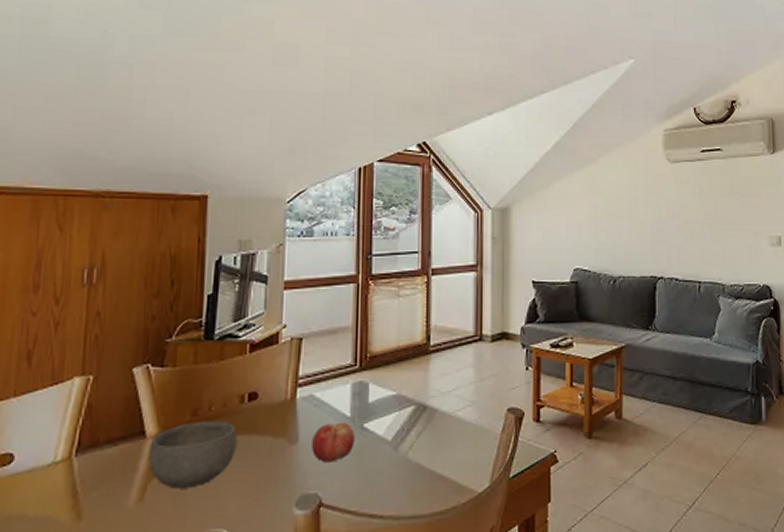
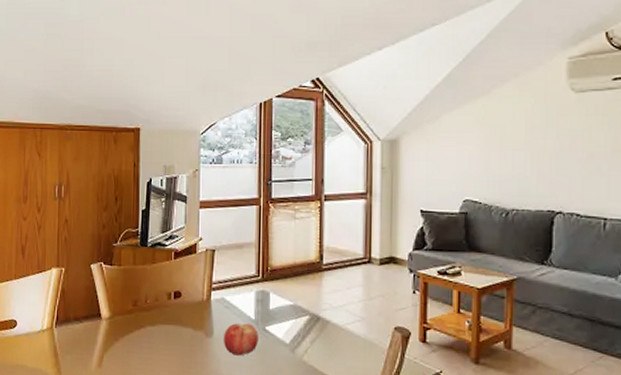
bowl: present [148,420,238,489] -> none [104,310,167,362]

